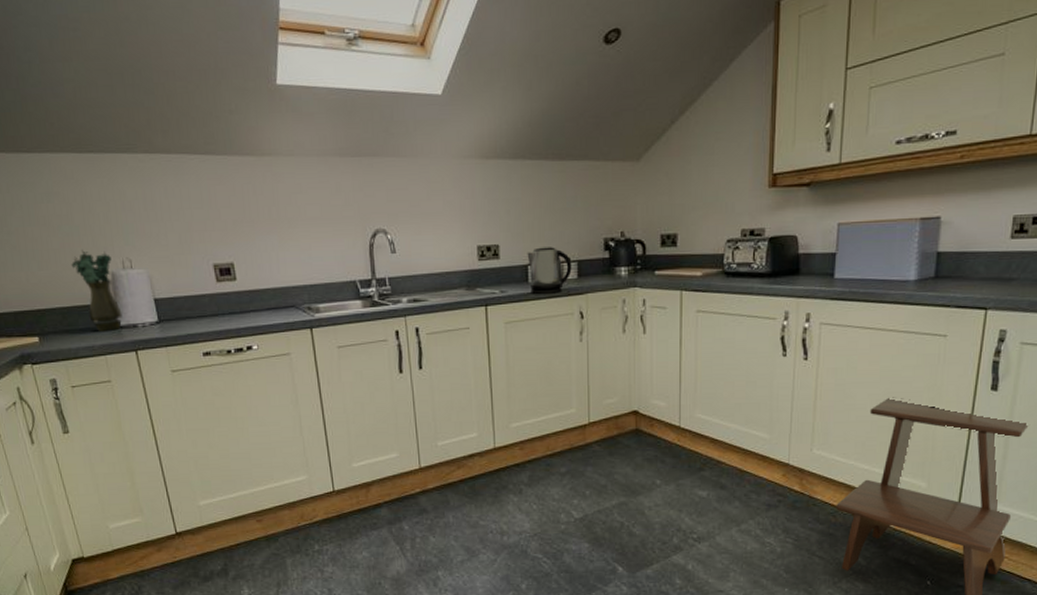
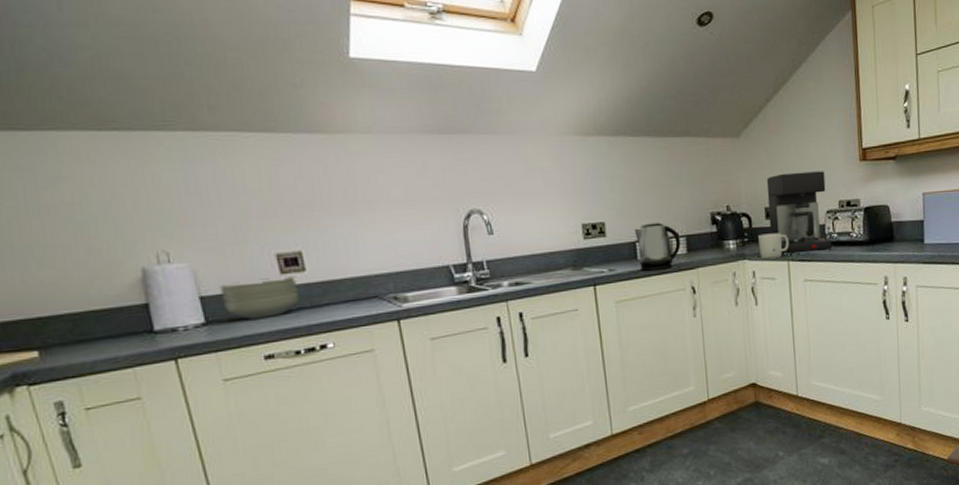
vase: present [71,249,123,331] -> none [86,242,158,339]
bowl: none [168,284,232,320] -> present [218,276,300,319]
mug: none [652,261,684,287] -> present [758,233,790,259]
coffee maker: none [664,197,729,283] -> present [766,171,832,254]

